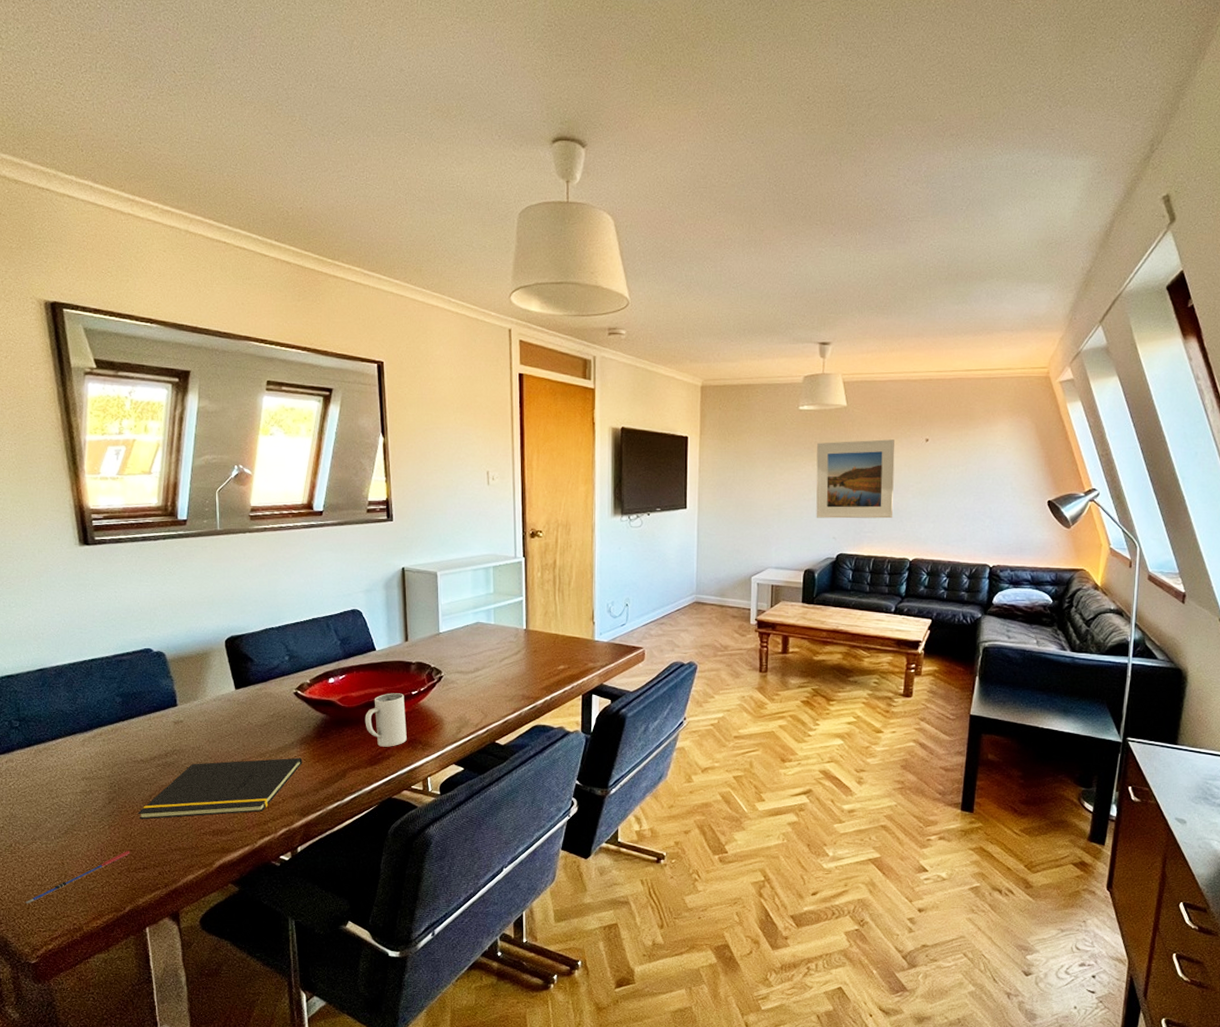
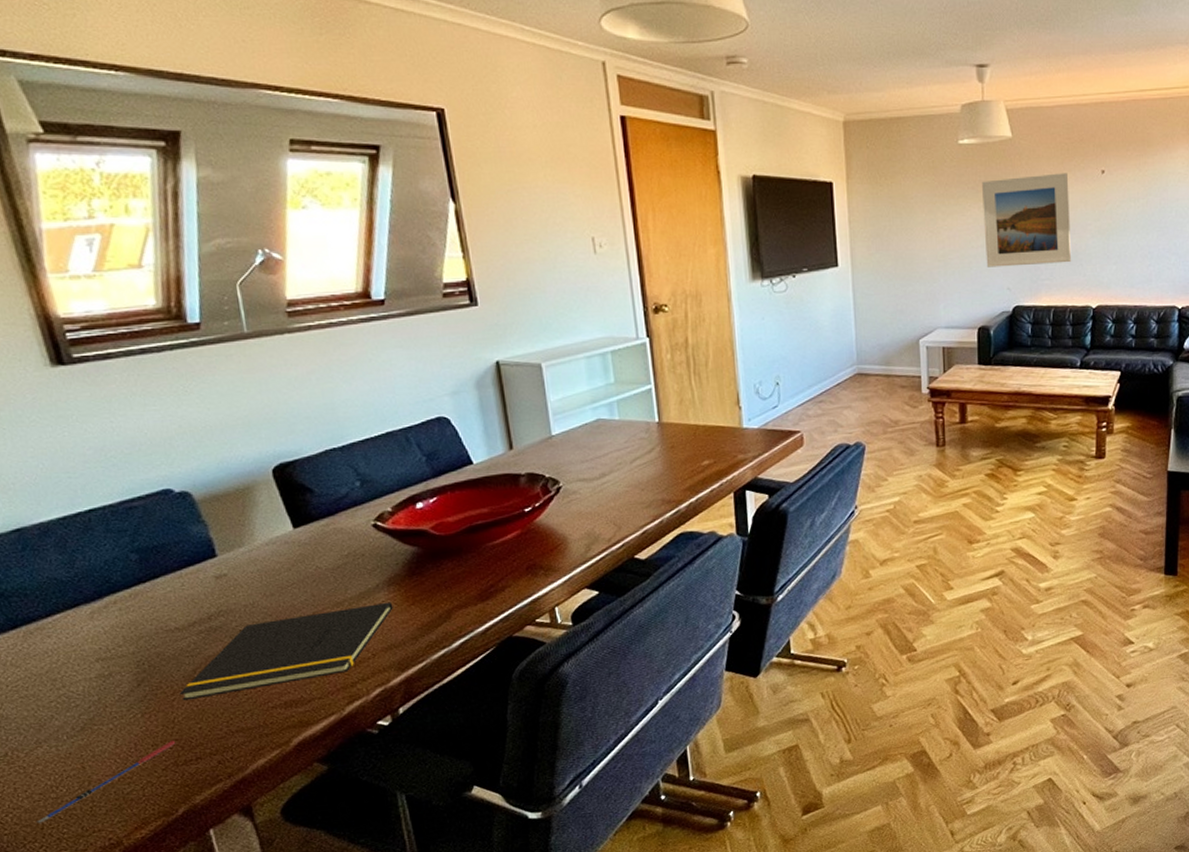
mug: present [365,693,407,747] -> none [467,512,524,578]

